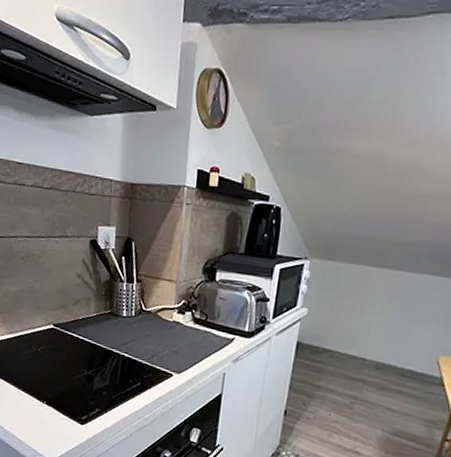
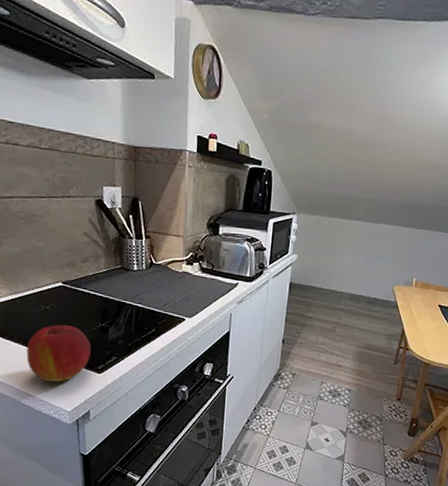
apple: none [16,368,76,429] -> present [26,324,92,382]

